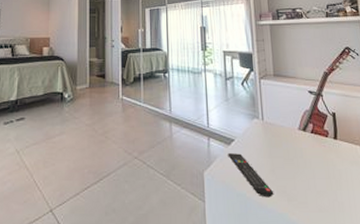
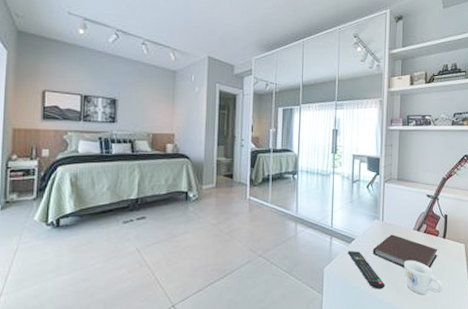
notebook: none [256,135,331,174] -> present [373,234,438,269]
mug: none [292,164,343,204] -> present [403,260,443,294]

